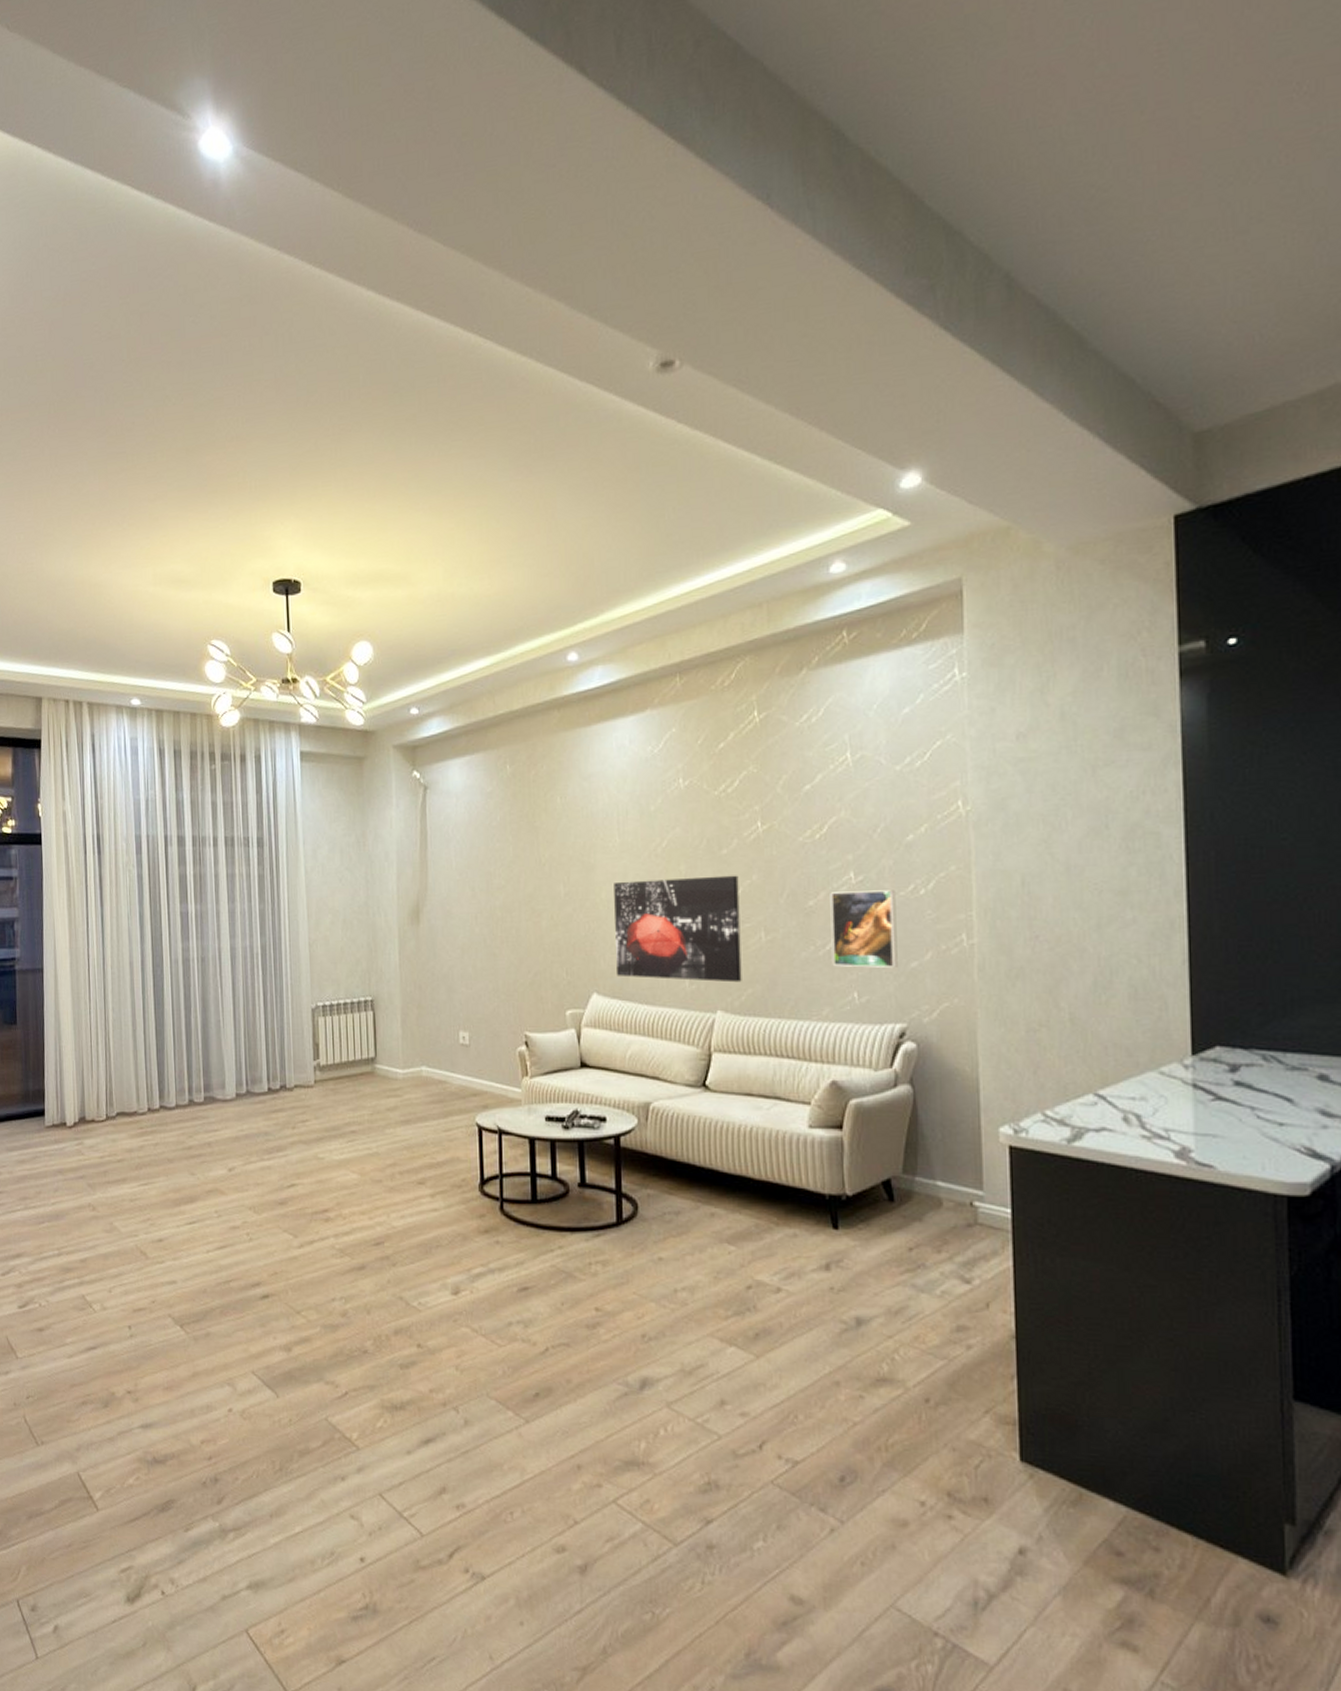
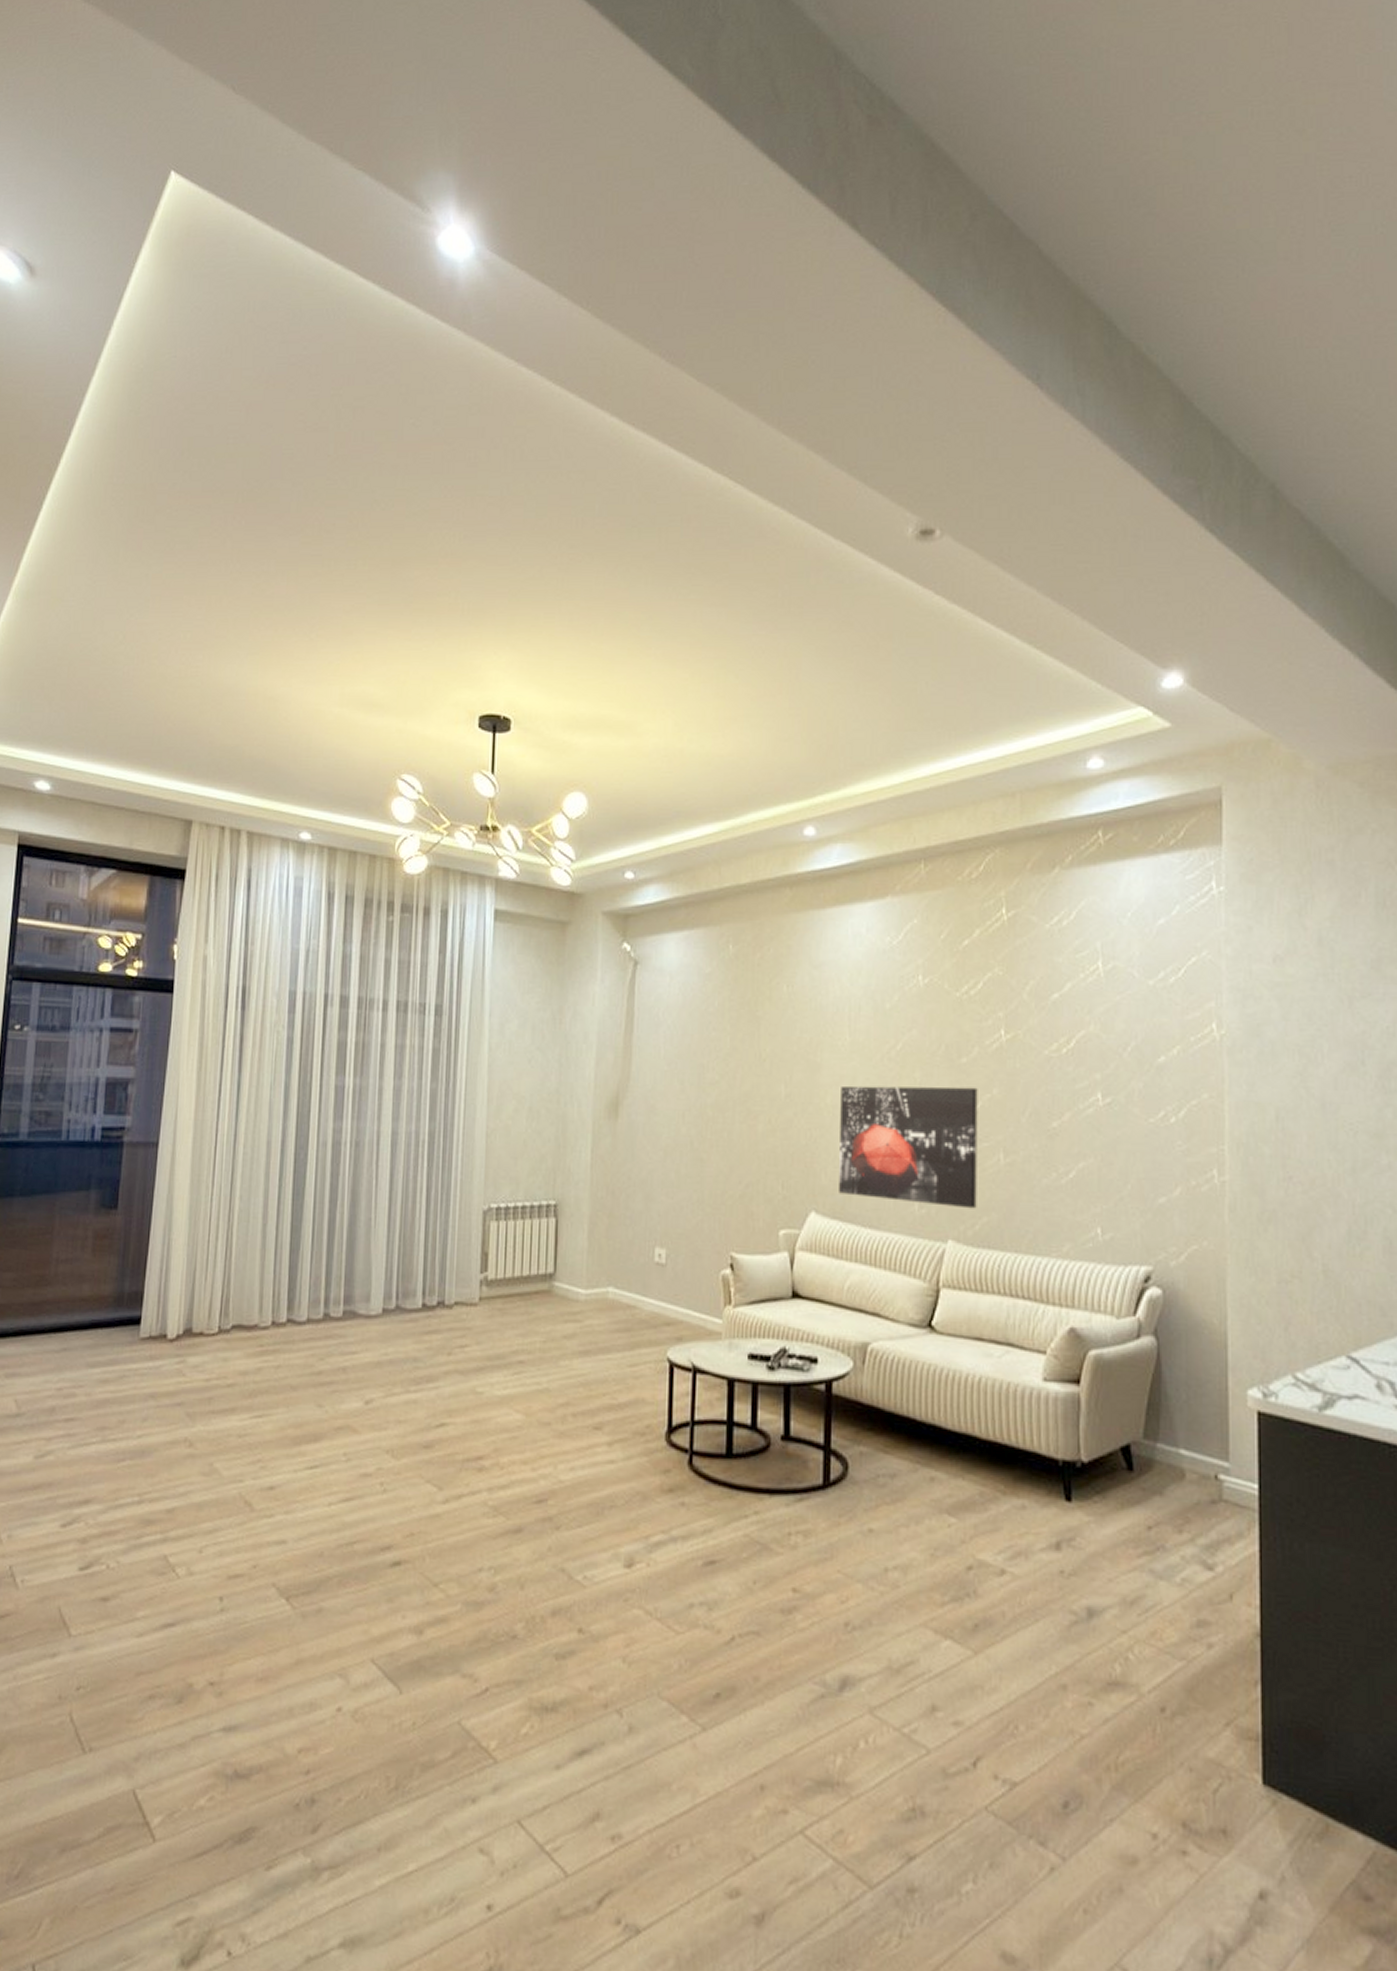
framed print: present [830,890,898,968] -> none [1075,1114,1145,1202]

